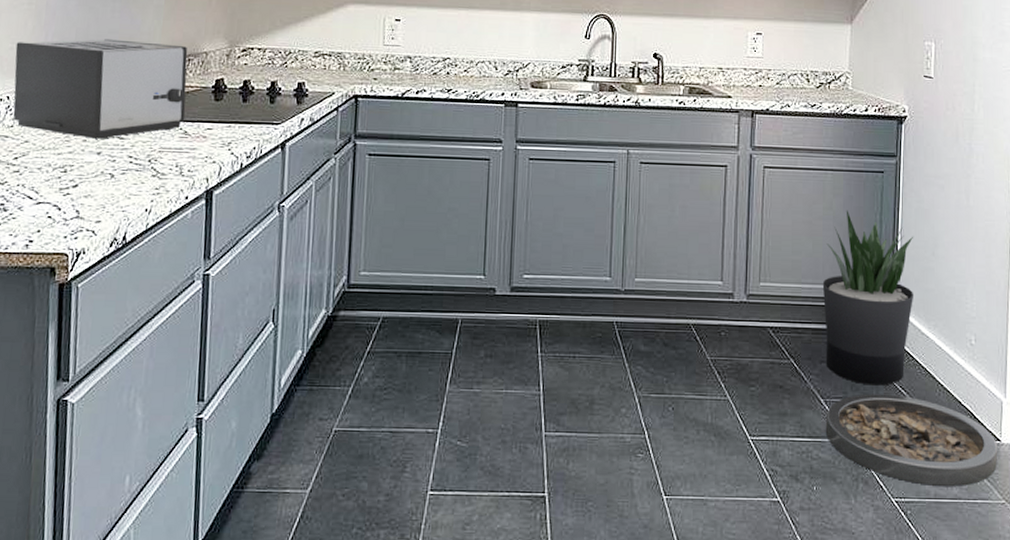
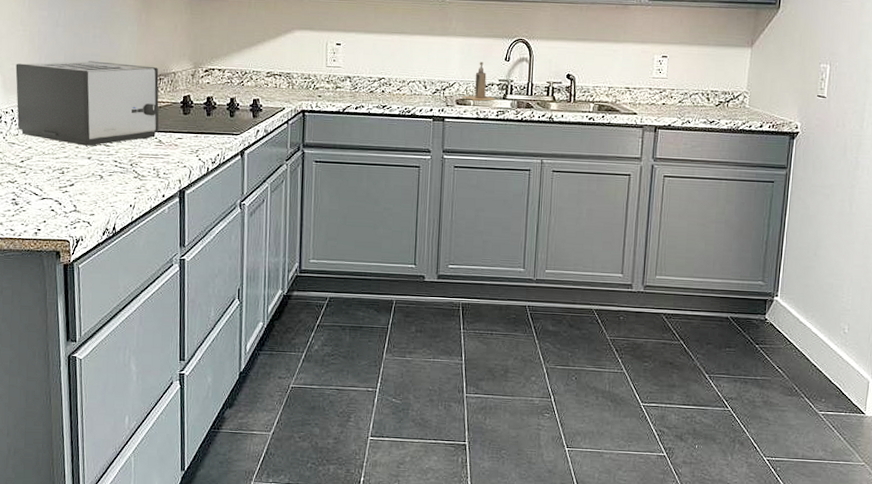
soap dispenser: none [538,39,574,84] -> present [462,61,495,101]
planter: present [822,210,915,386] -> none [711,215,799,365]
pet bowl: present [825,394,998,486] -> none [708,371,862,450]

